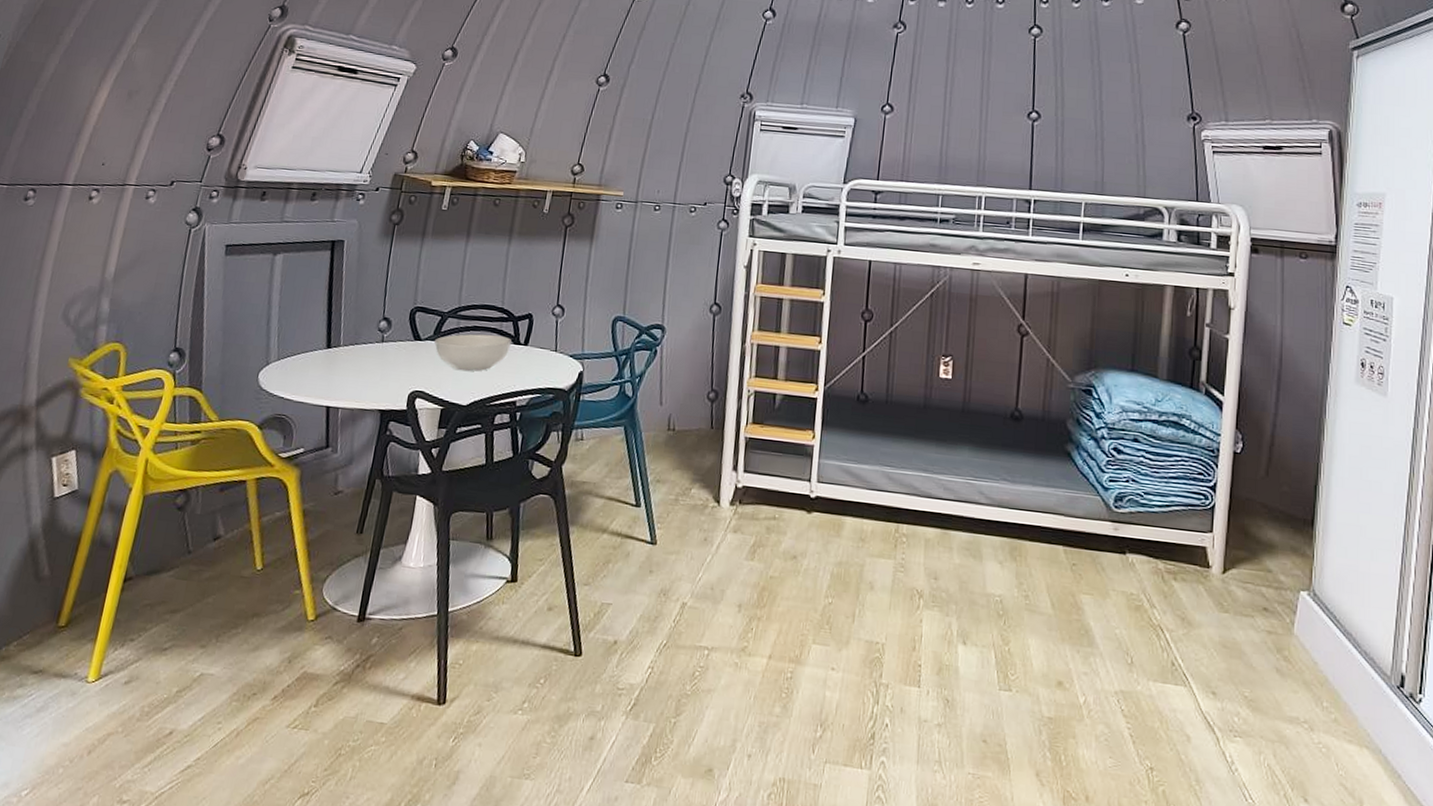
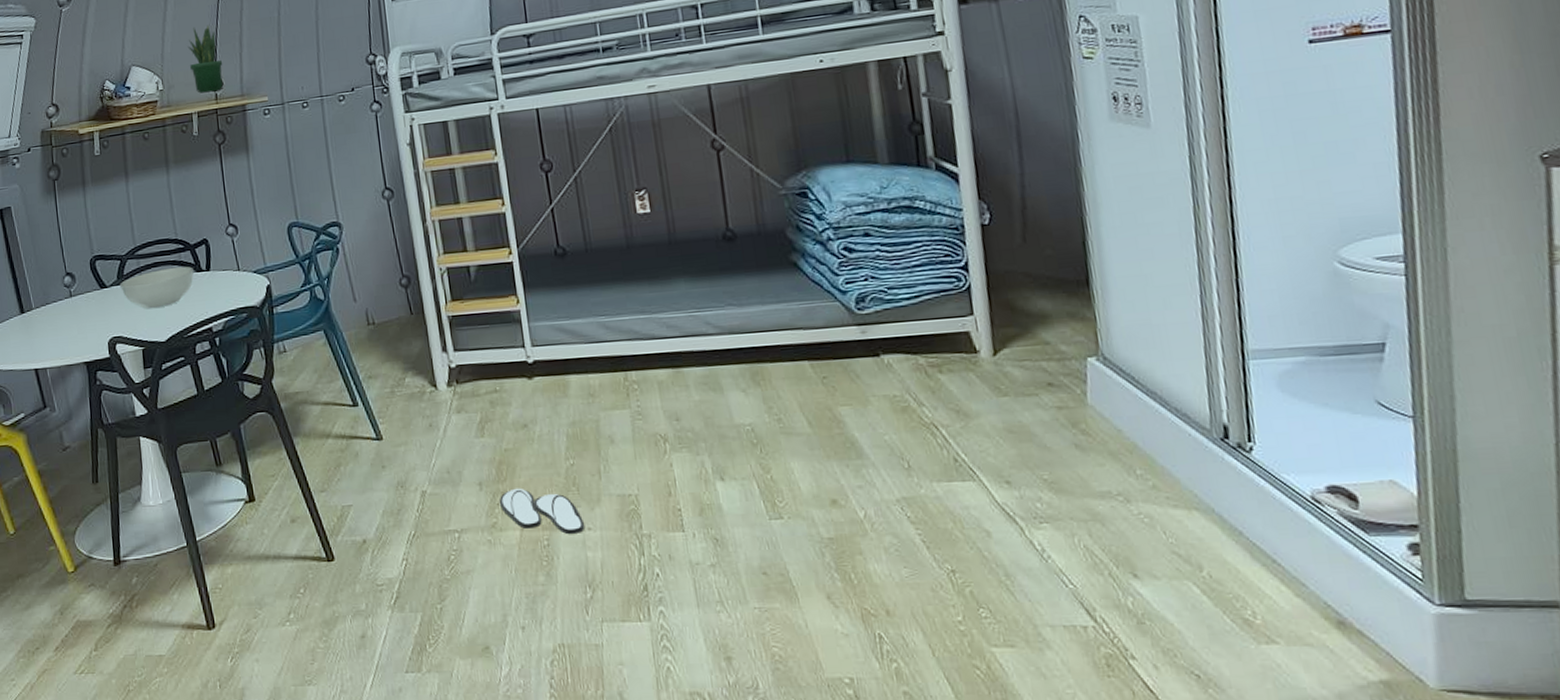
planter: none [556,110,589,176] -> present [188,25,223,94]
slippers: none [754,616,830,671] -> present [500,488,585,534]

